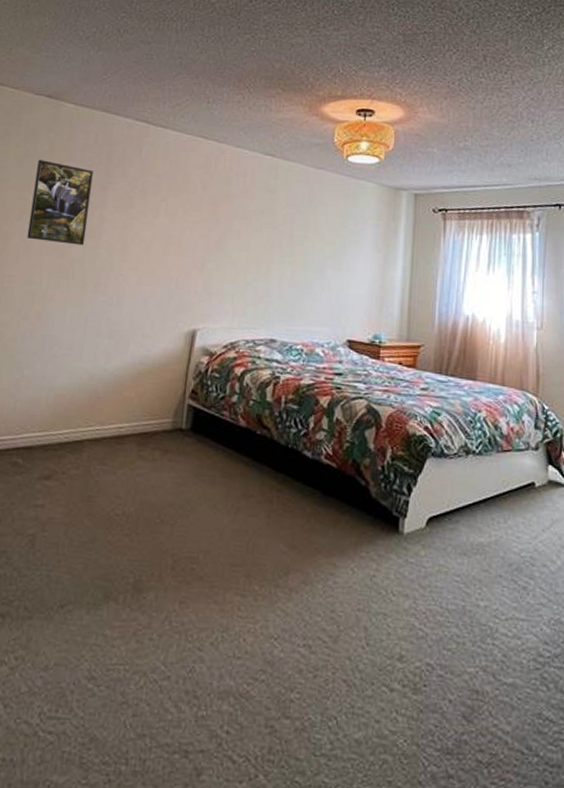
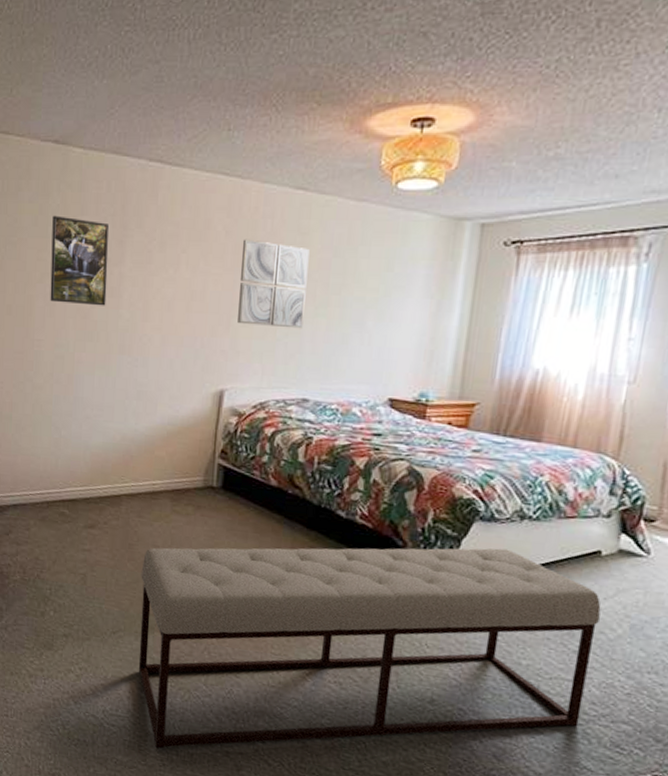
bench: none [87,484,541,759] -> present [138,547,601,749]
wall art: none [211,192,276,274] -> present [238,239,310,329]

